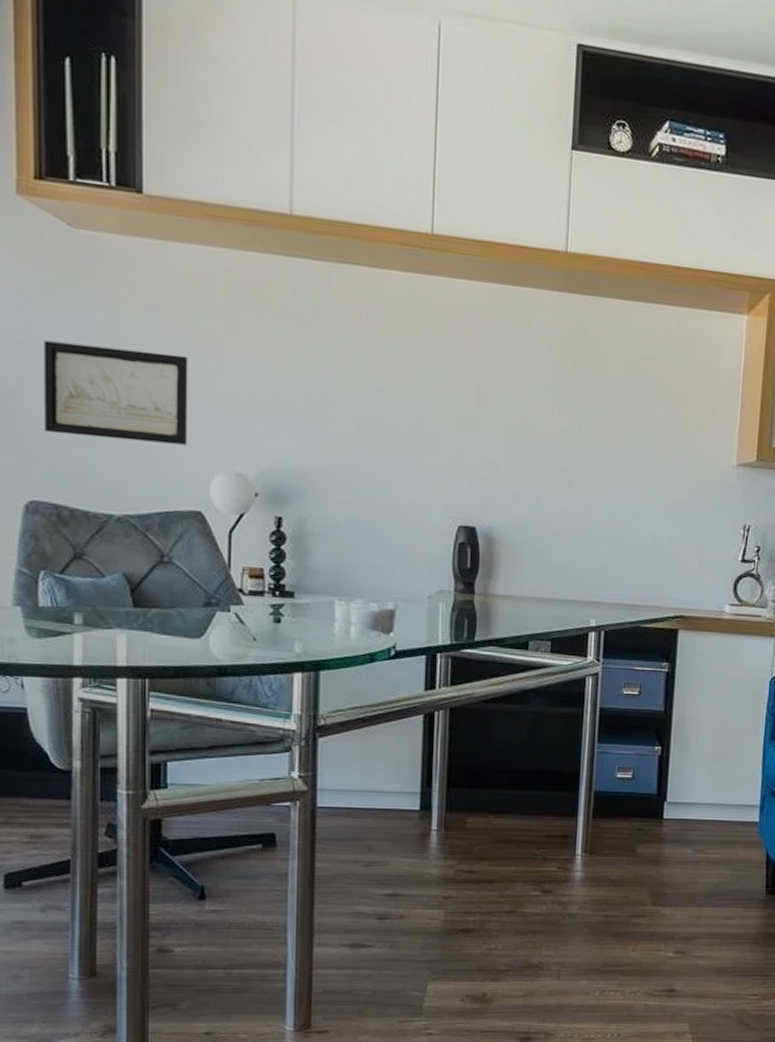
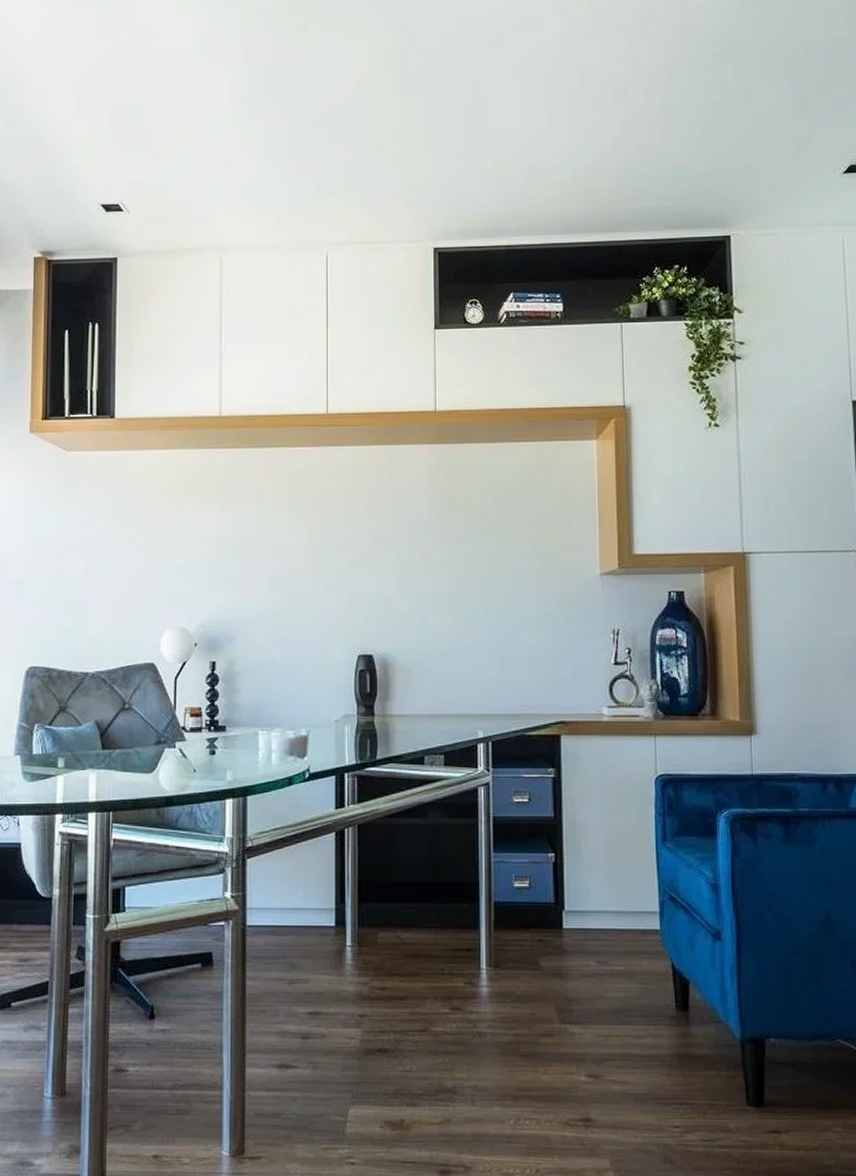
wall art: present [44,340,188,446] -> none [42,537,145,611]

